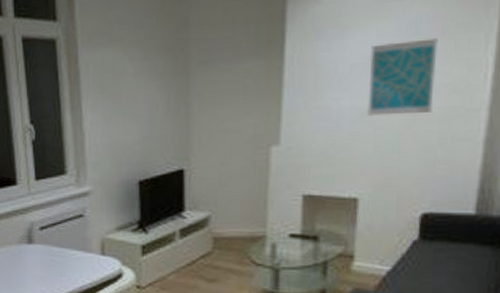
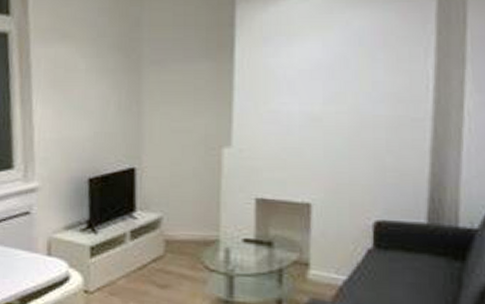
wall art: present [367,38,438,115] -> none [316,50,381,121]

